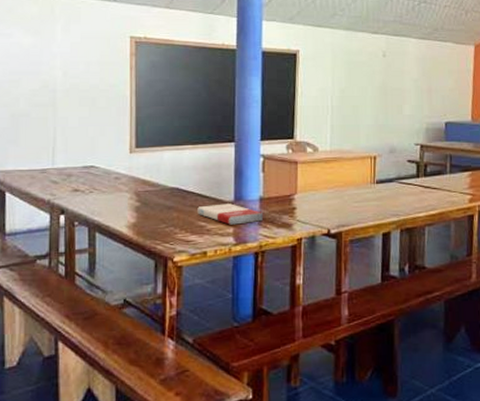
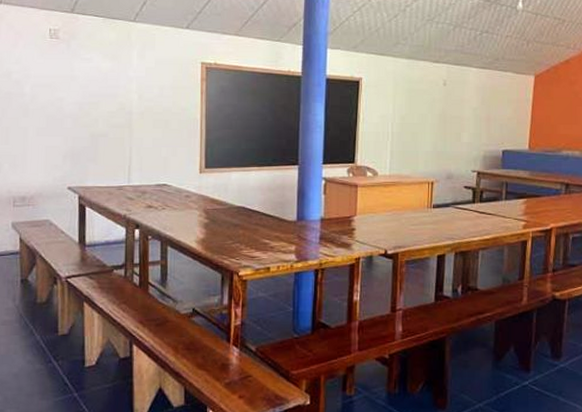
book: present [197,203,263,225] -> none [262,223,323,243]

